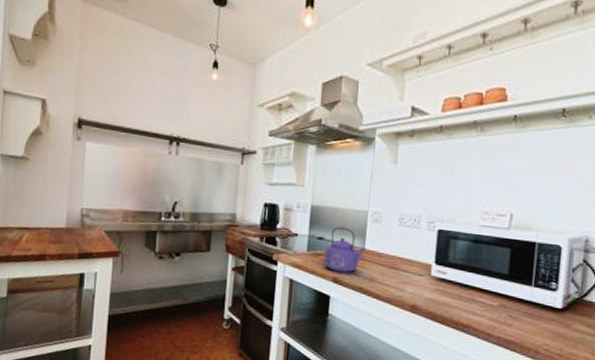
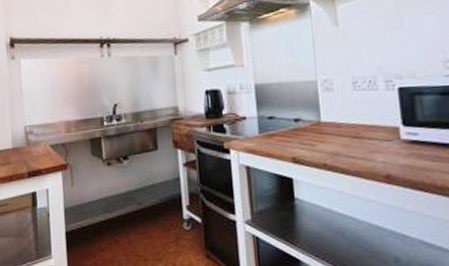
kettle: present [324,227,367,273] -> none [278,102,323,151]

